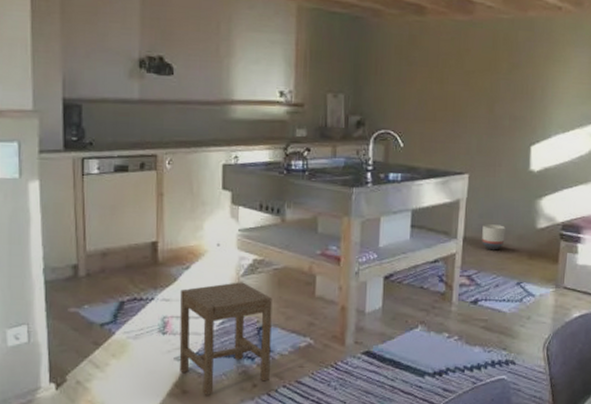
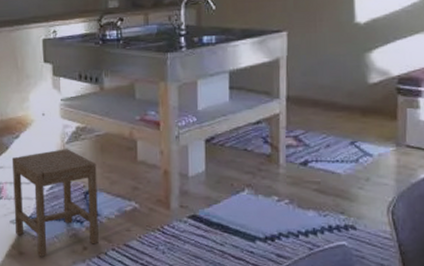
planter: present [482,224,506,251] -> none [307,82,333,109]

